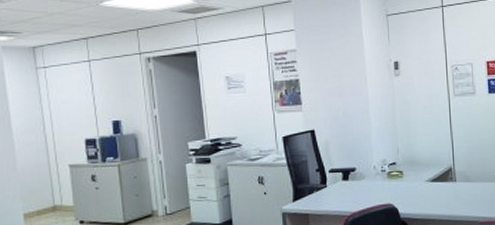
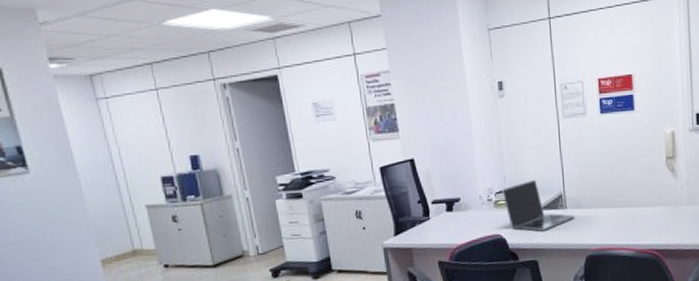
laptop: none [395,153,464,202] -> present [502,180,575,231]

